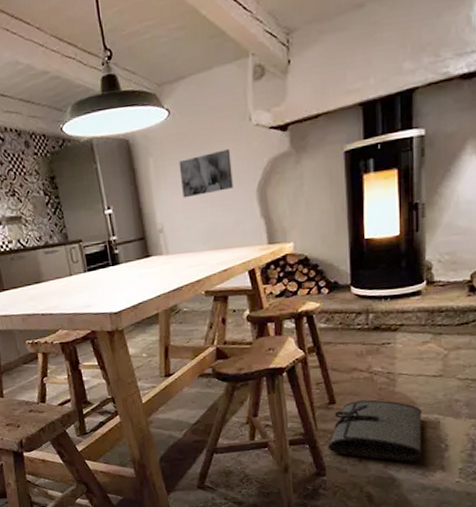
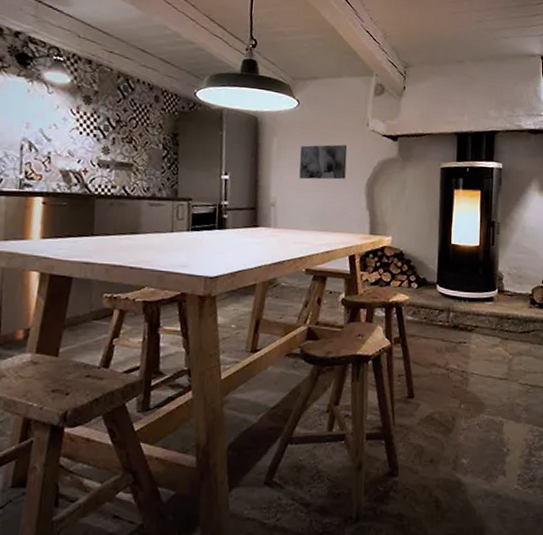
tool roll: present [327,399,422,462] -> none [402,397,489,465]

